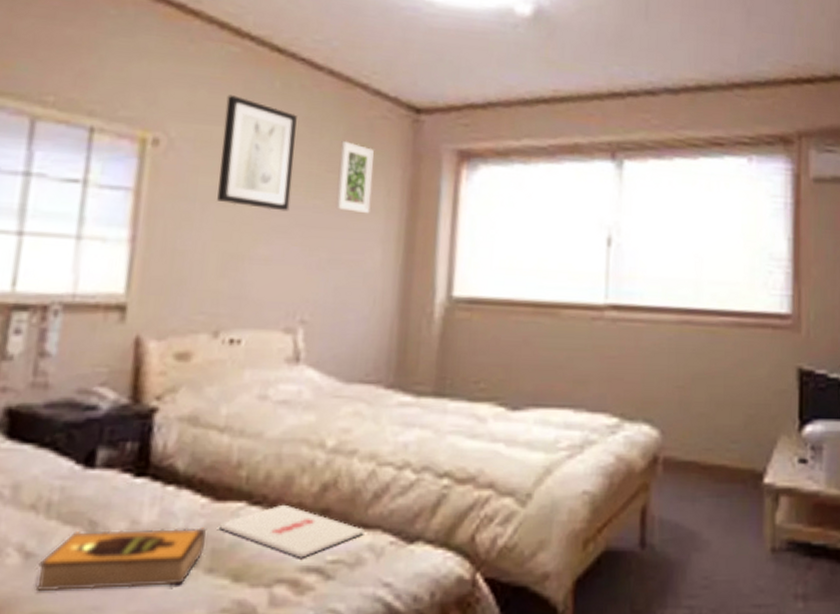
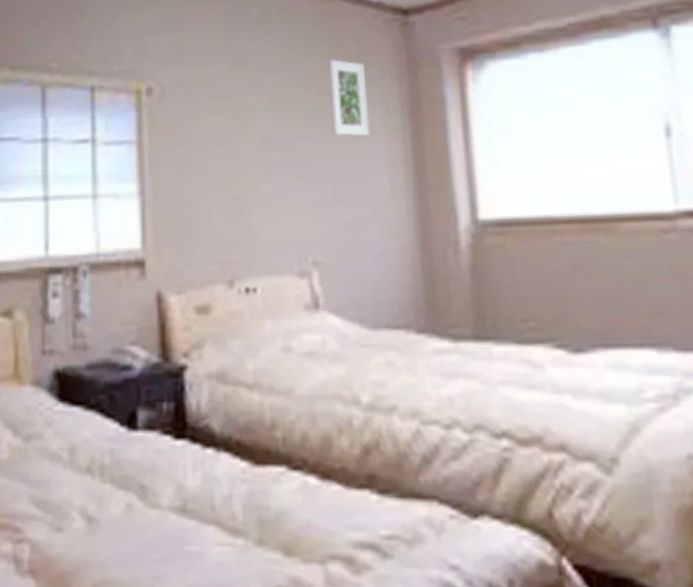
hardback book: present [35,527,207,592] -> none [100,494,252,559]
wall art: present [217,95,297,212] -> none [208,31,285,146]
magazine: present [218,504,364,558] -> none [262,469,418,532]

